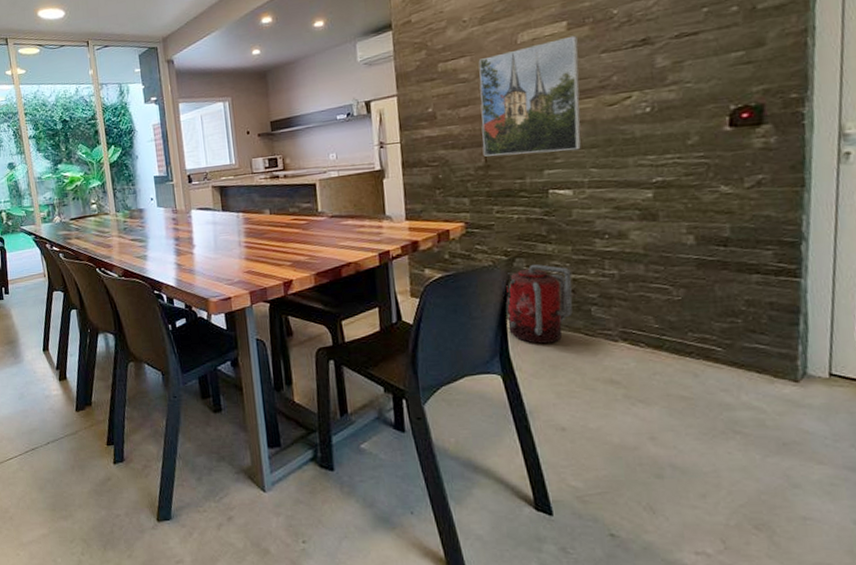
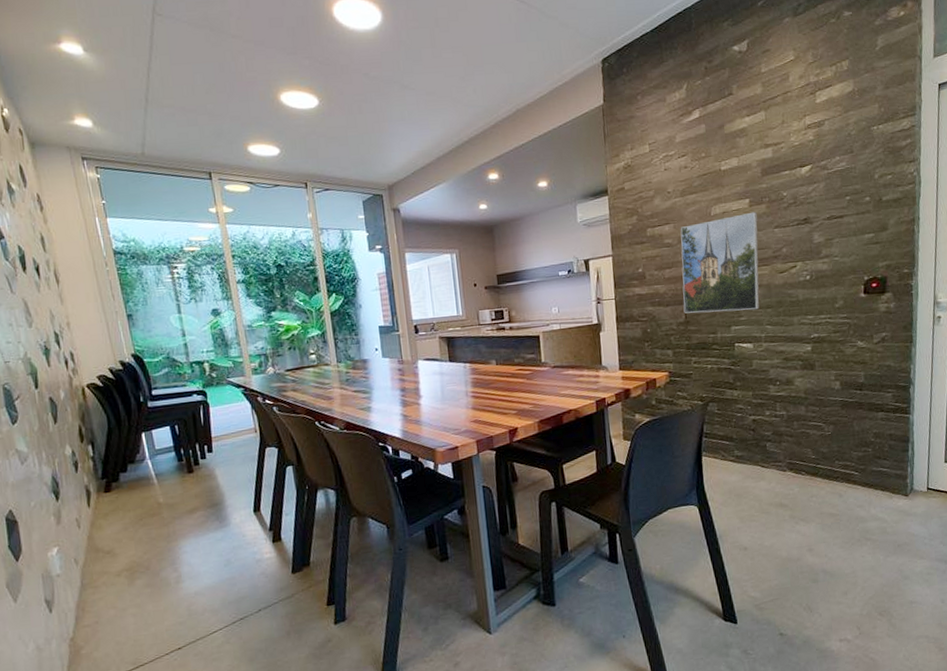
fire extinguisher: present [505,264,573,344] -> none [701,407,753,477]

